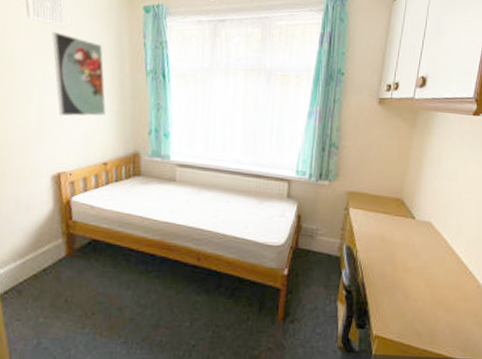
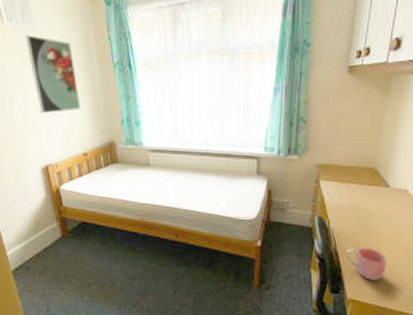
mug: none [373,279,412,316] -> present [346,247,388,280]

